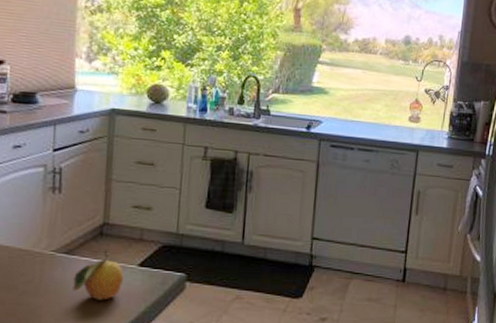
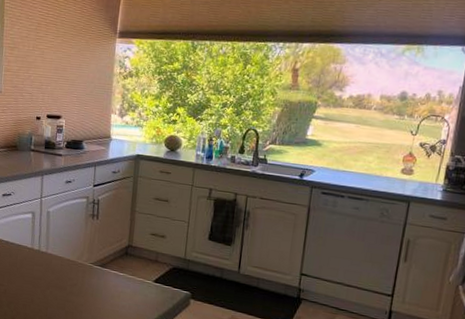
fruit: present [73,248,124,301] -> none [104,265,142,306]

